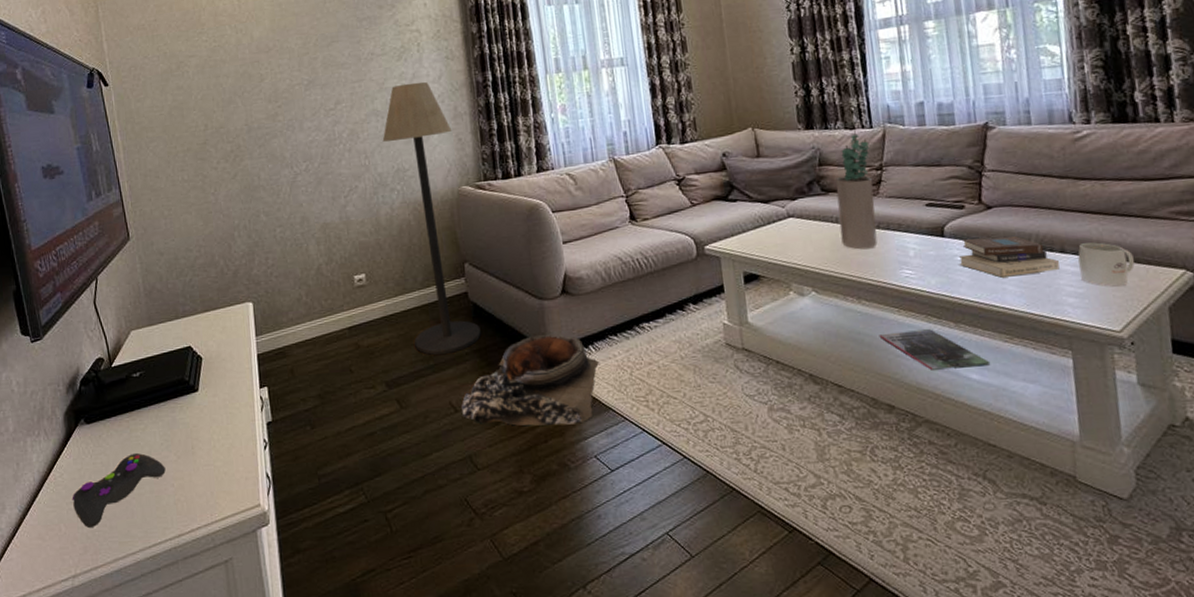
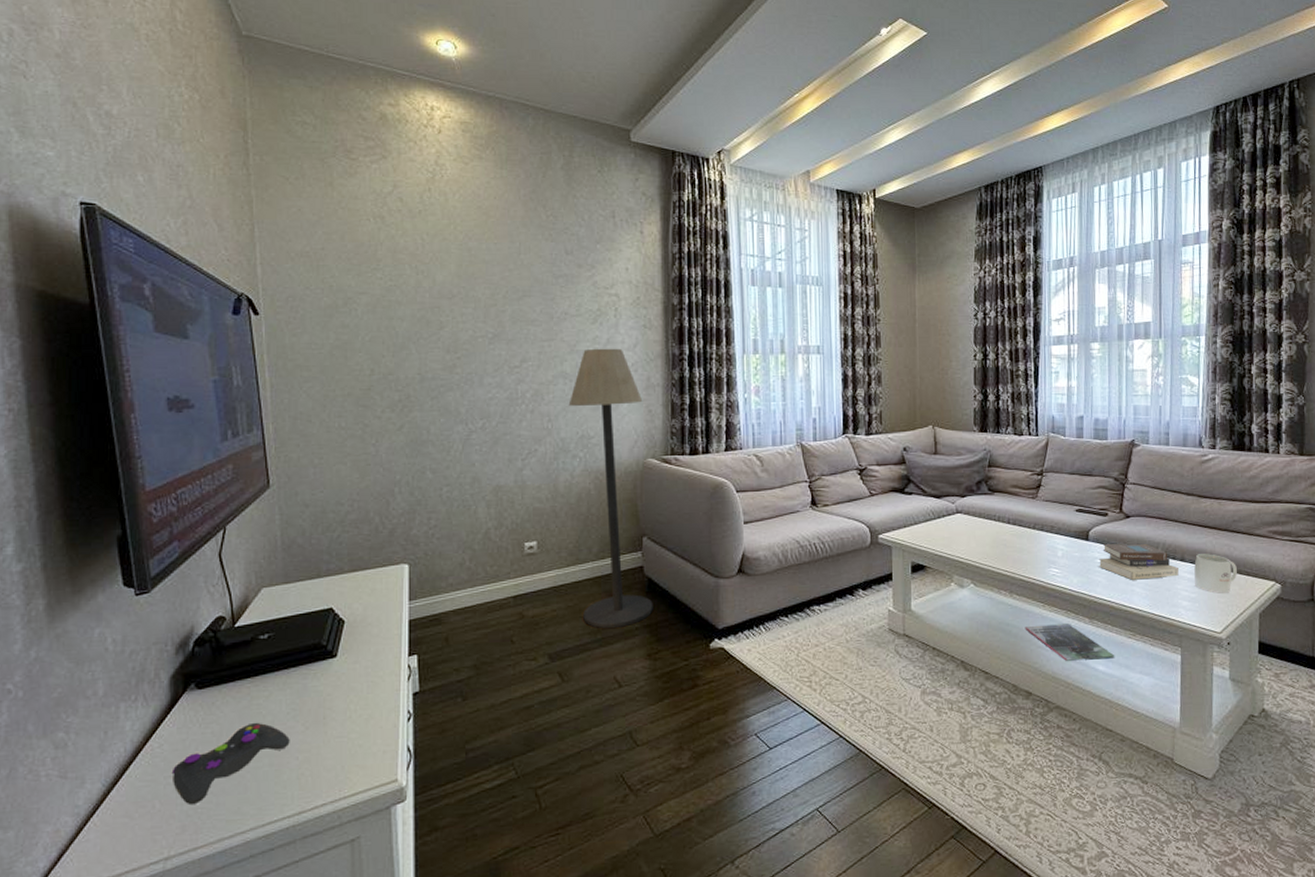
dog bed: present [460,333,600,427] -> none [625,612,769,703]
vase: present [835,129,878,250] -> none [1000,436,1034,548]

